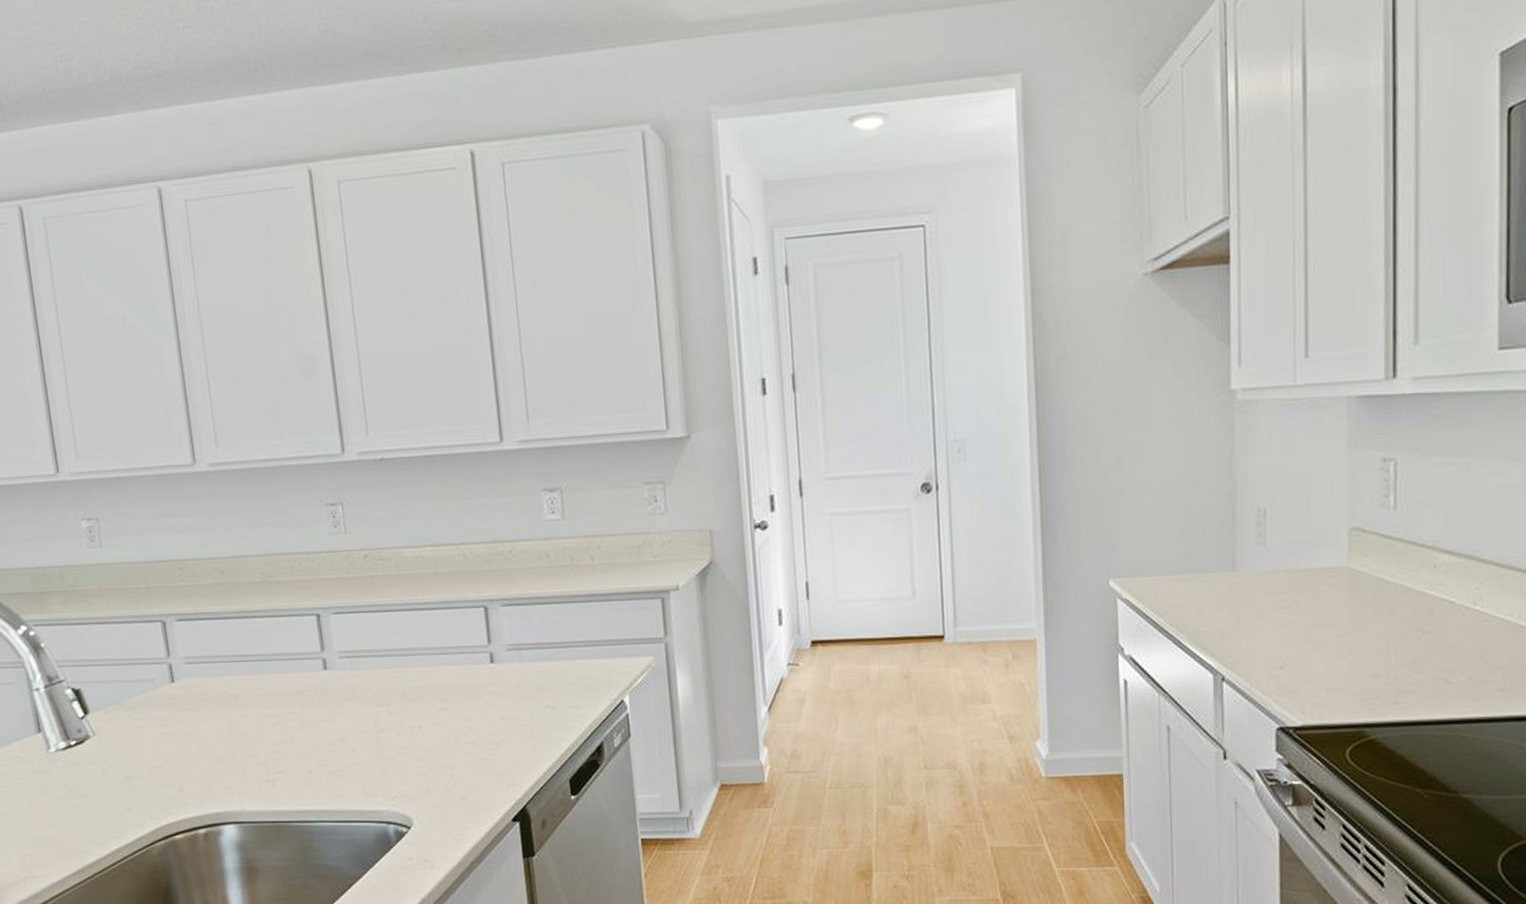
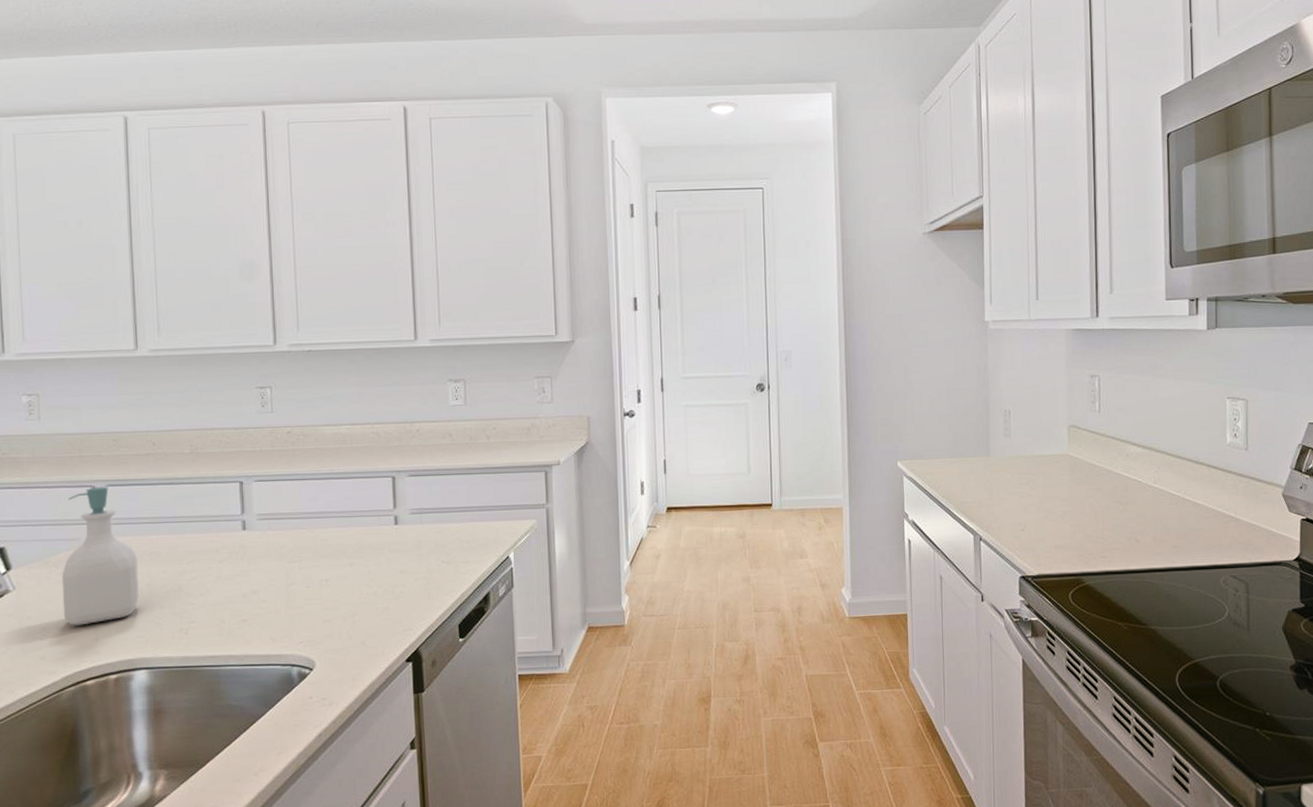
soap bottle: none [139,621,222,775] -> present [61,486,140,626]

